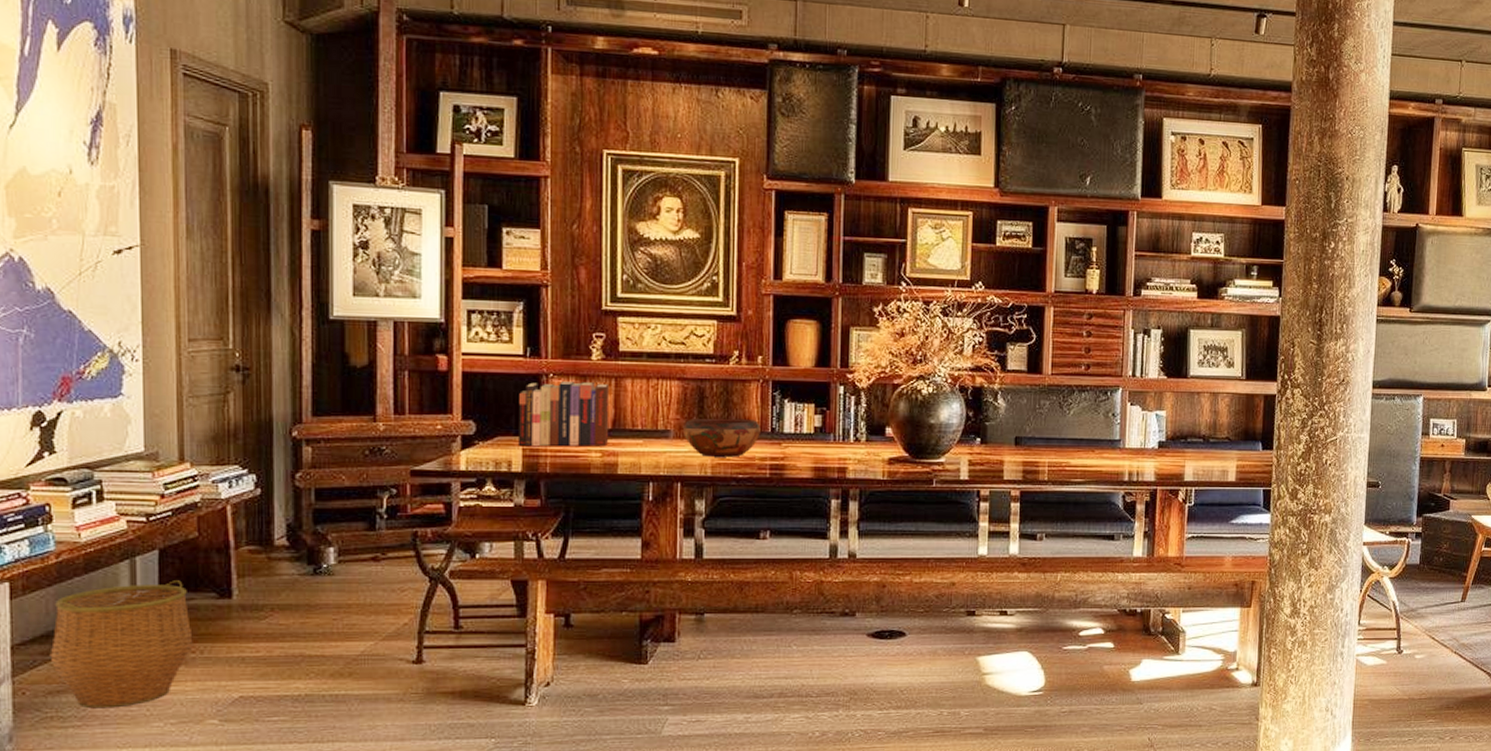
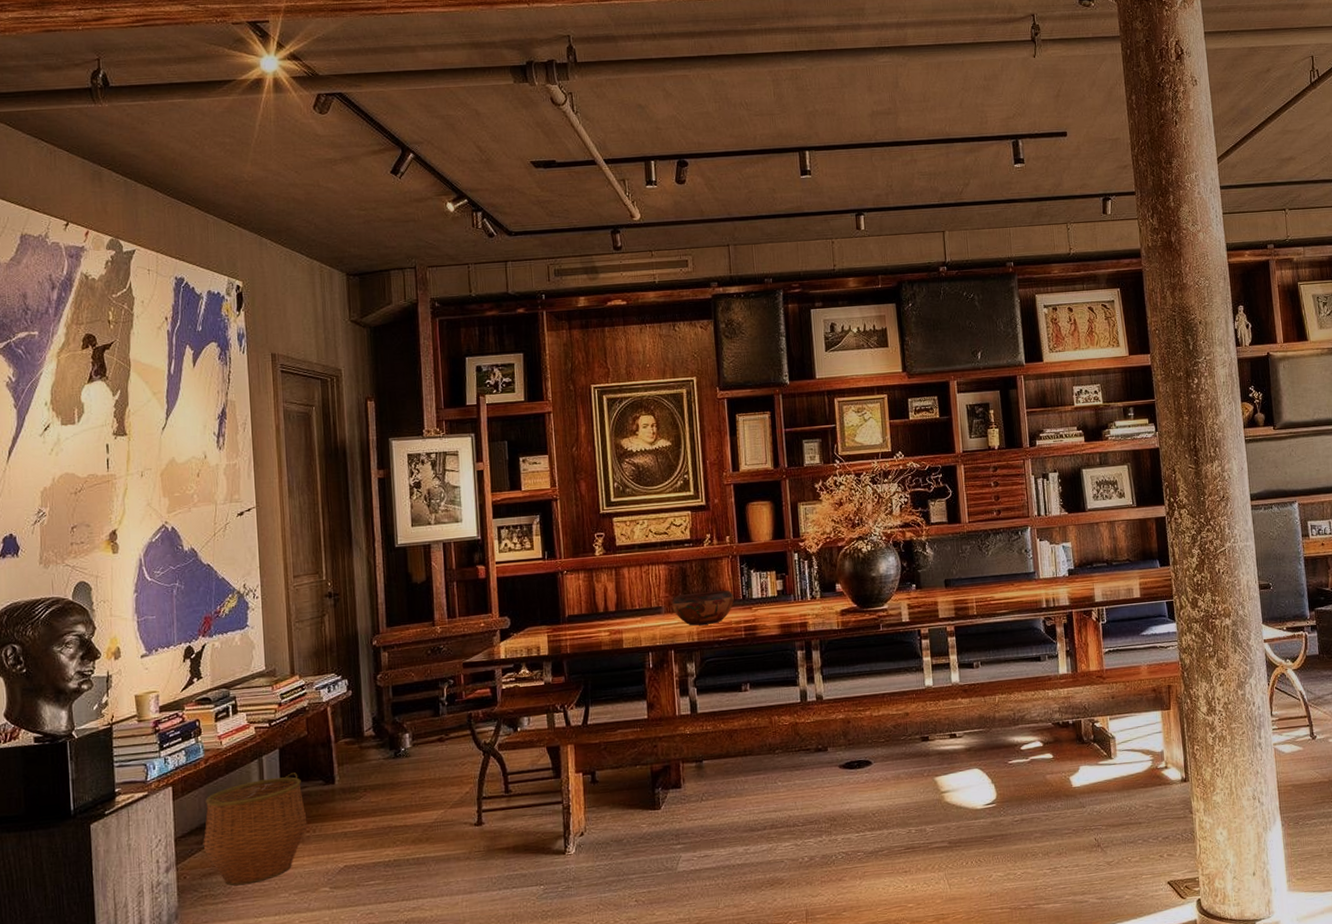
books: present [517,382,610,447] -> none [542,574,613,634]

